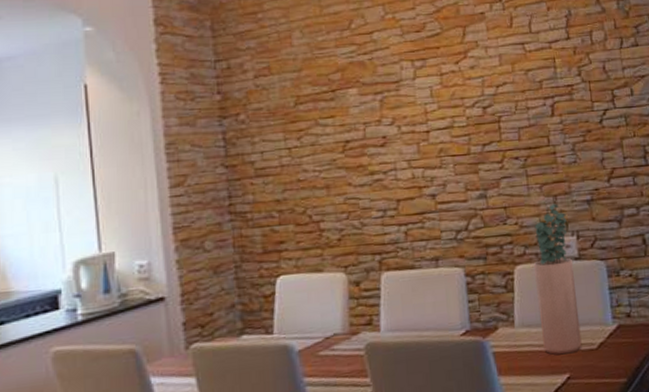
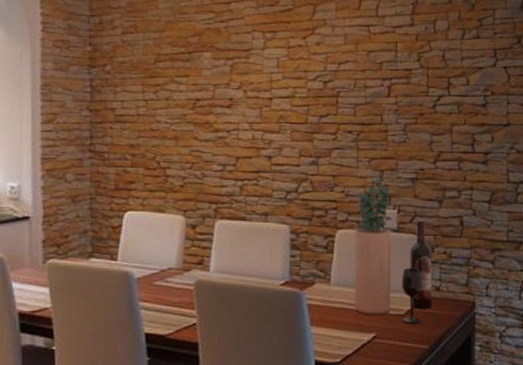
wine glass: none [589,296,616,358] -> present [401,268,423,324]
wine bottle: none [594,242,625,340] -> present [409,219,433,309]

